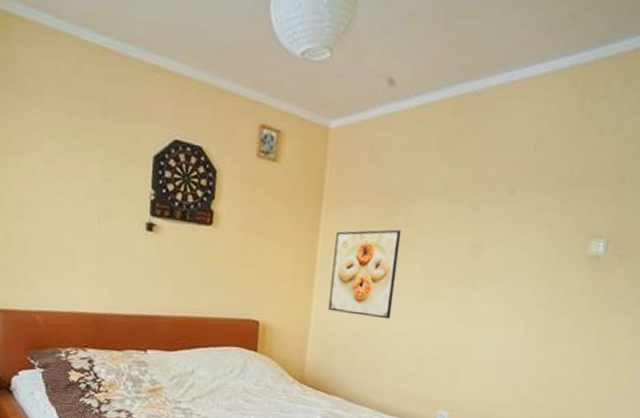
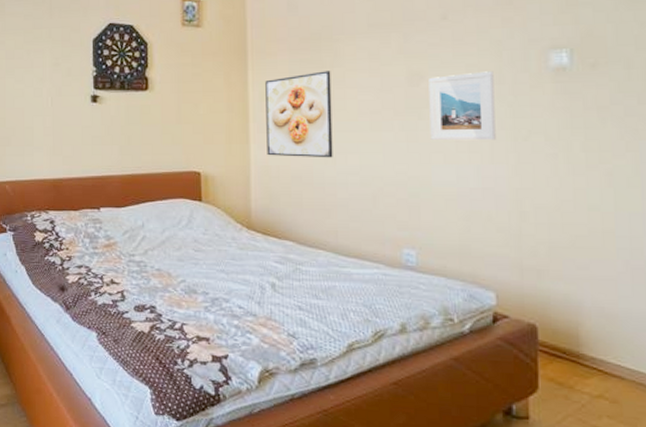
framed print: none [479,250,543,317] -> present [429,71,496,141]

